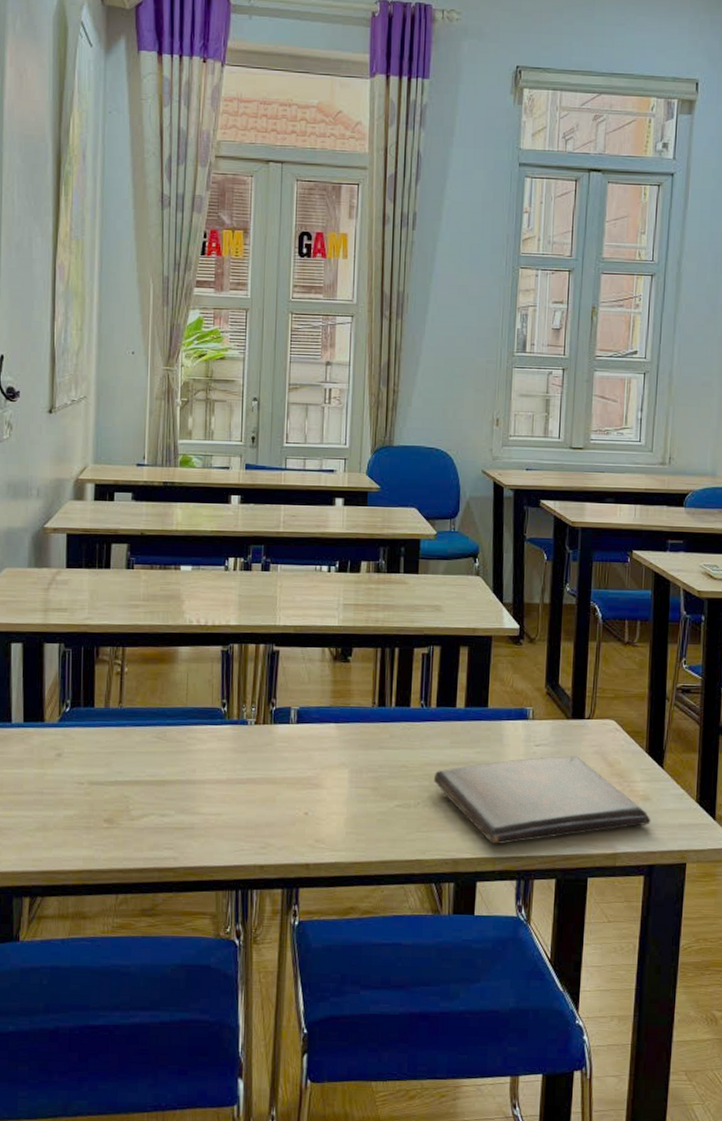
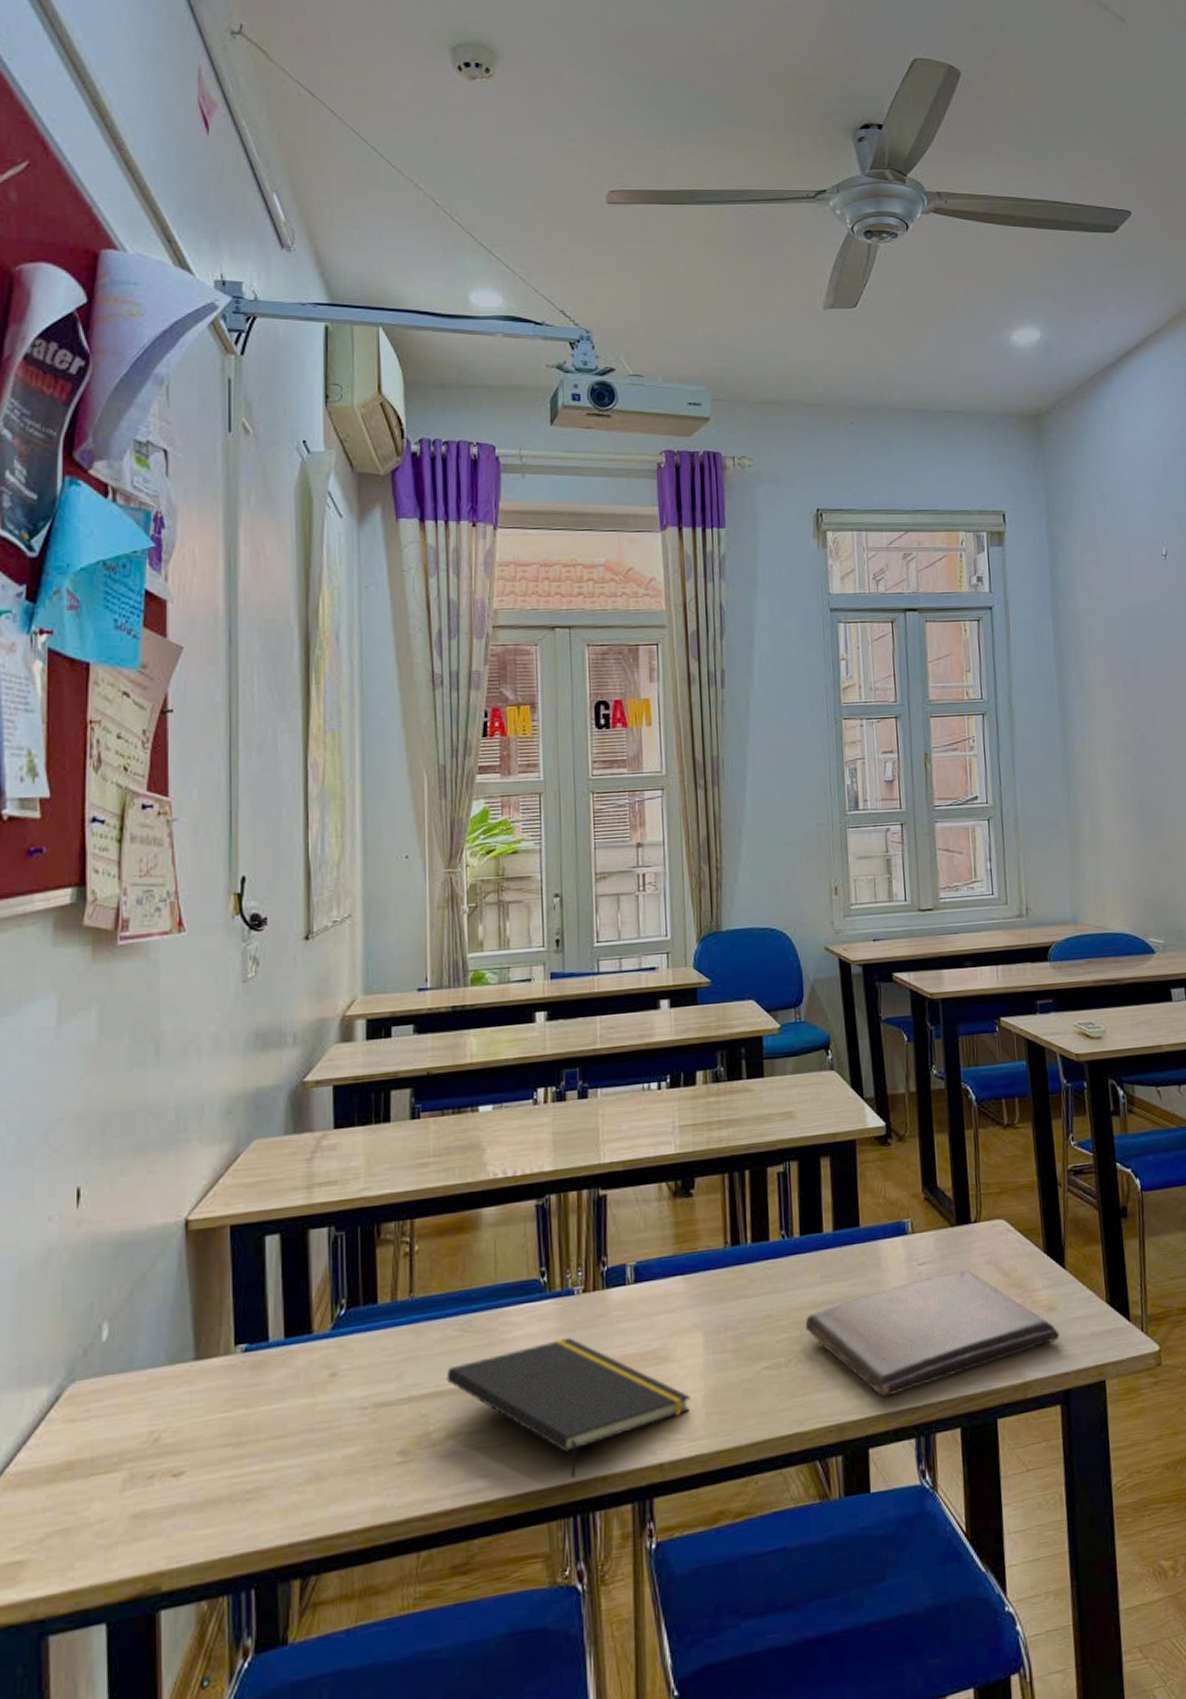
notepad: none [144,757,335,862] -> present [446,1338,691,1478]

